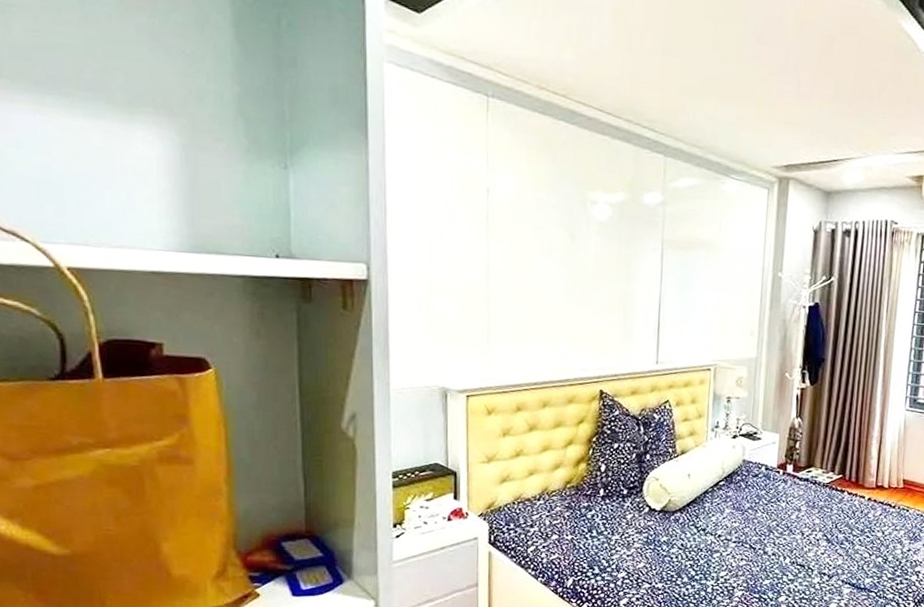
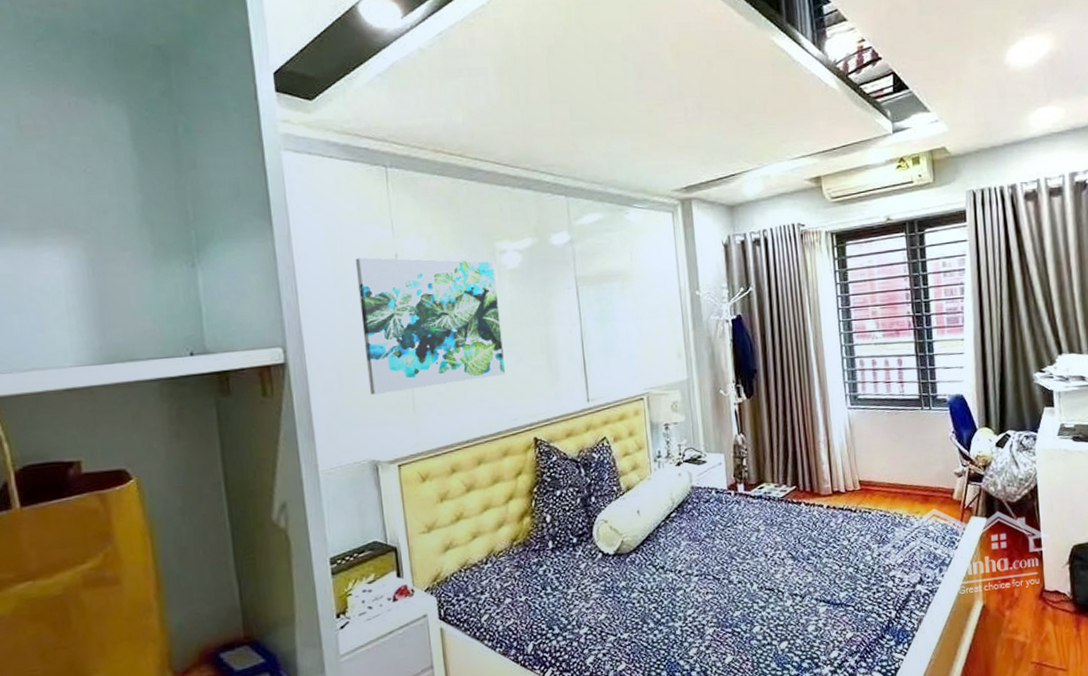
wall art: none [446,186,584,326] -> present [355,257,505,394]

